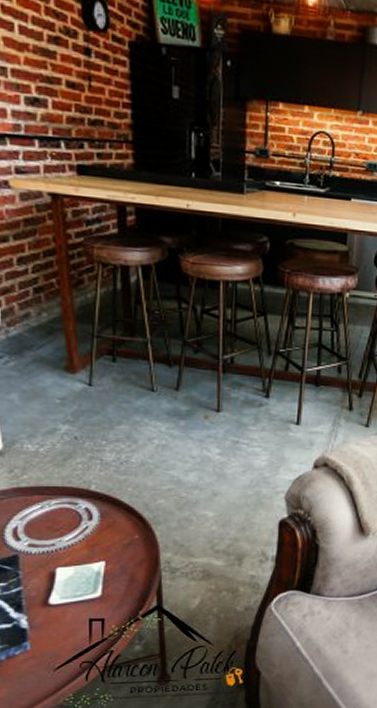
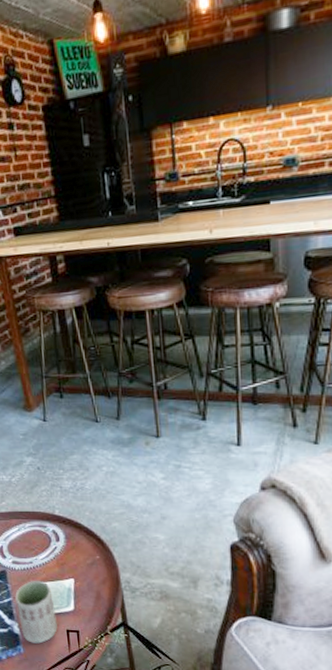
cup: none [27,564,78,638] -> present [15,580,58,644]

